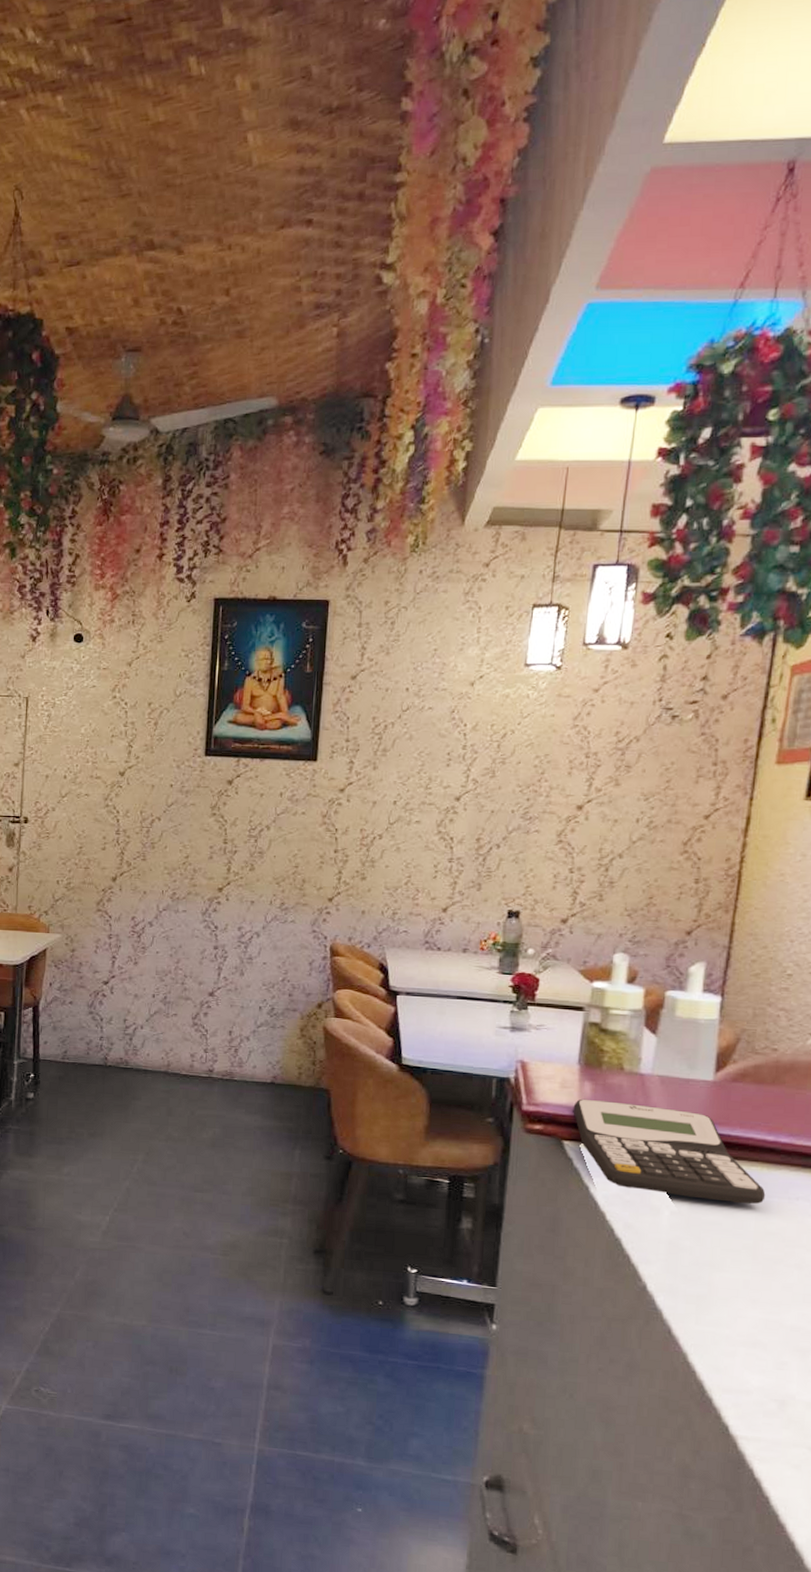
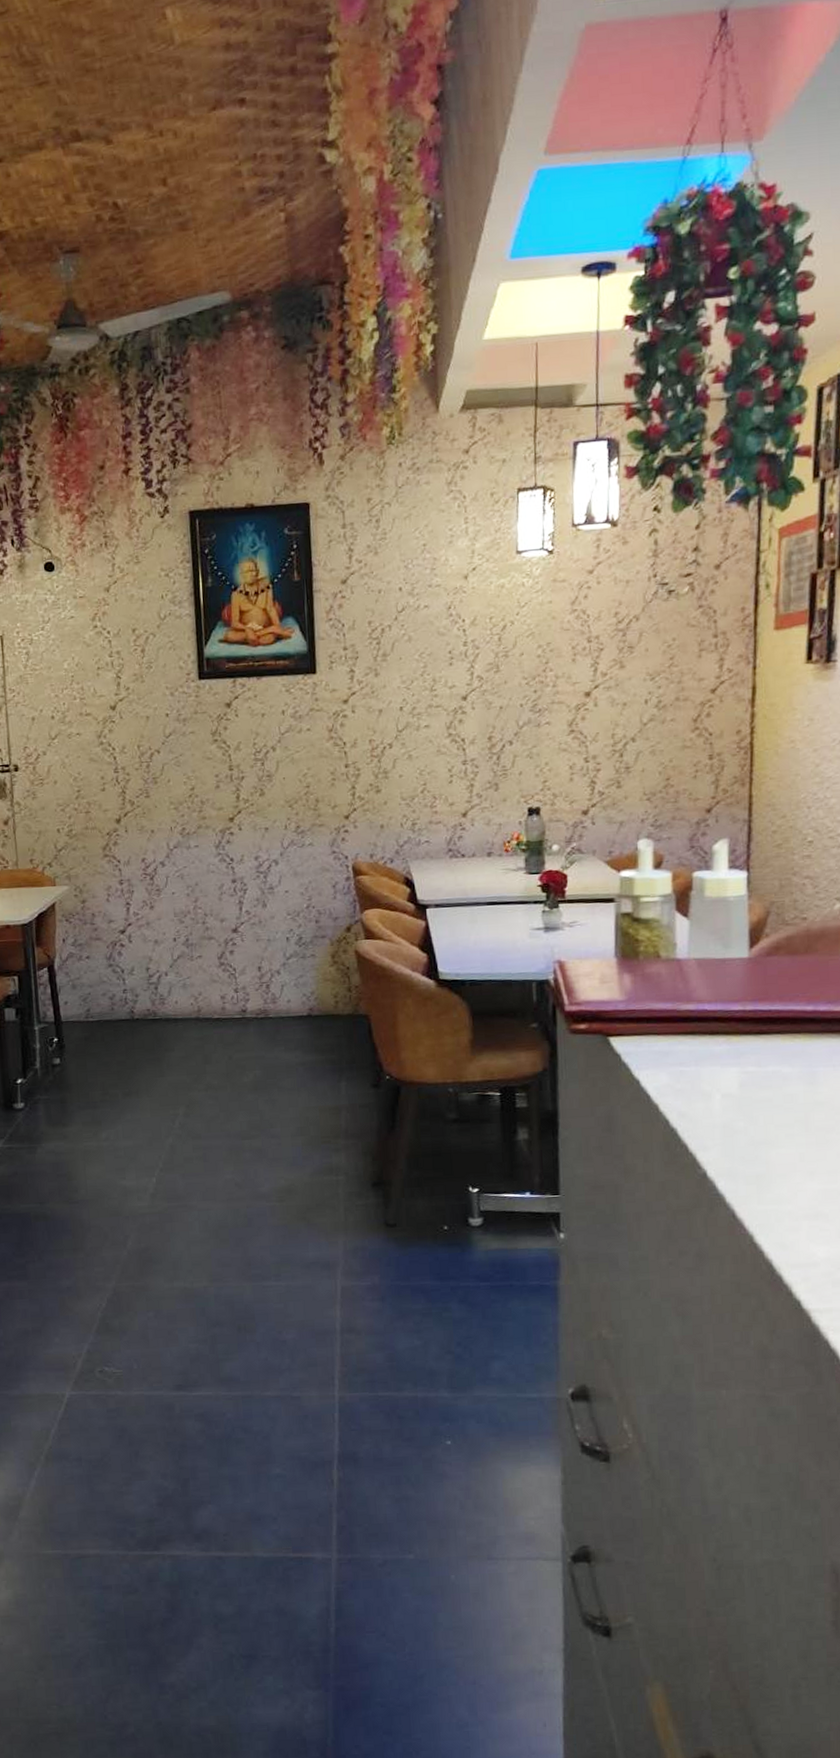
calculator: present [573,1098,766,1205] -> none [615,990,811,1078]

